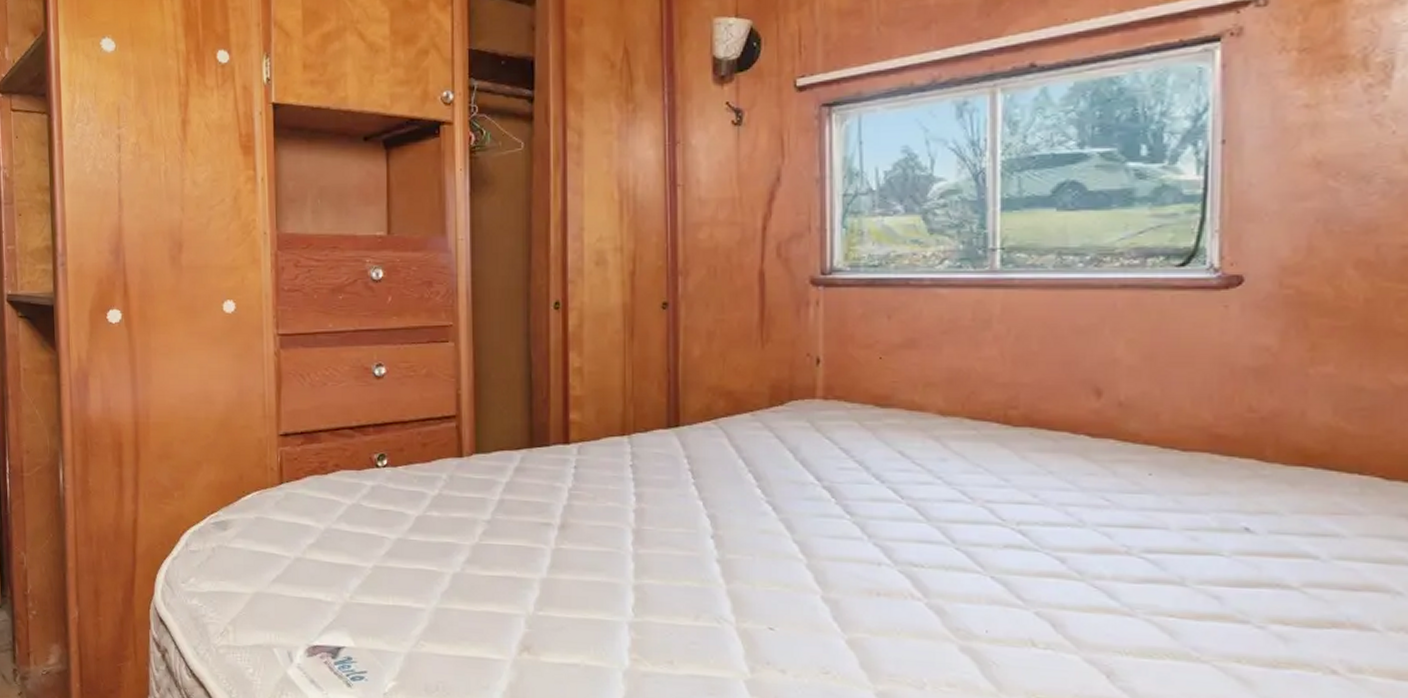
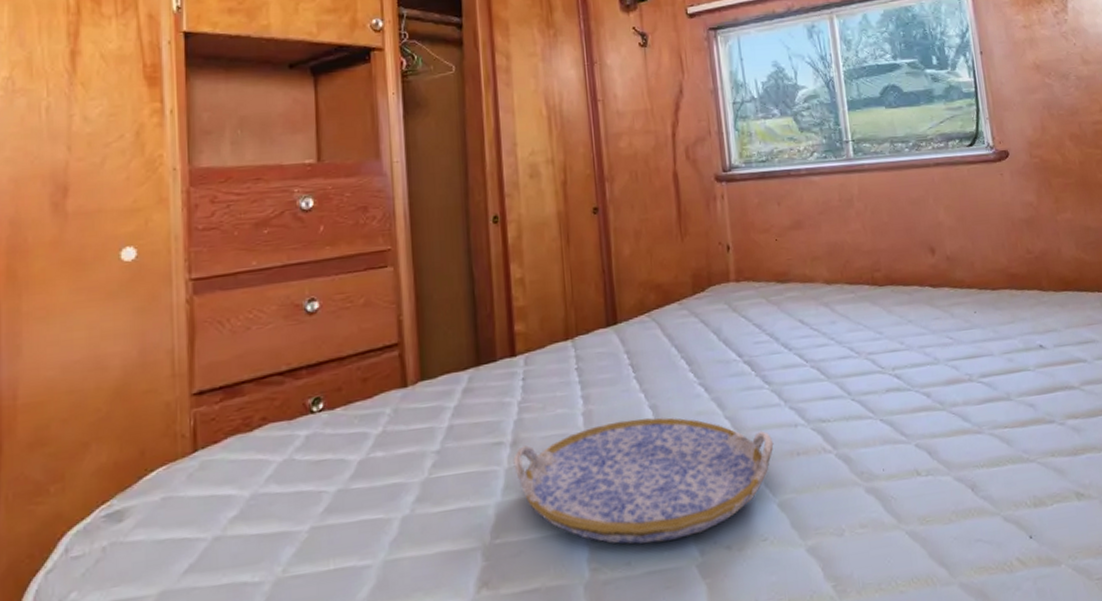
serving tray: none [561,524,849,651] -> present [513,417,774,544]

